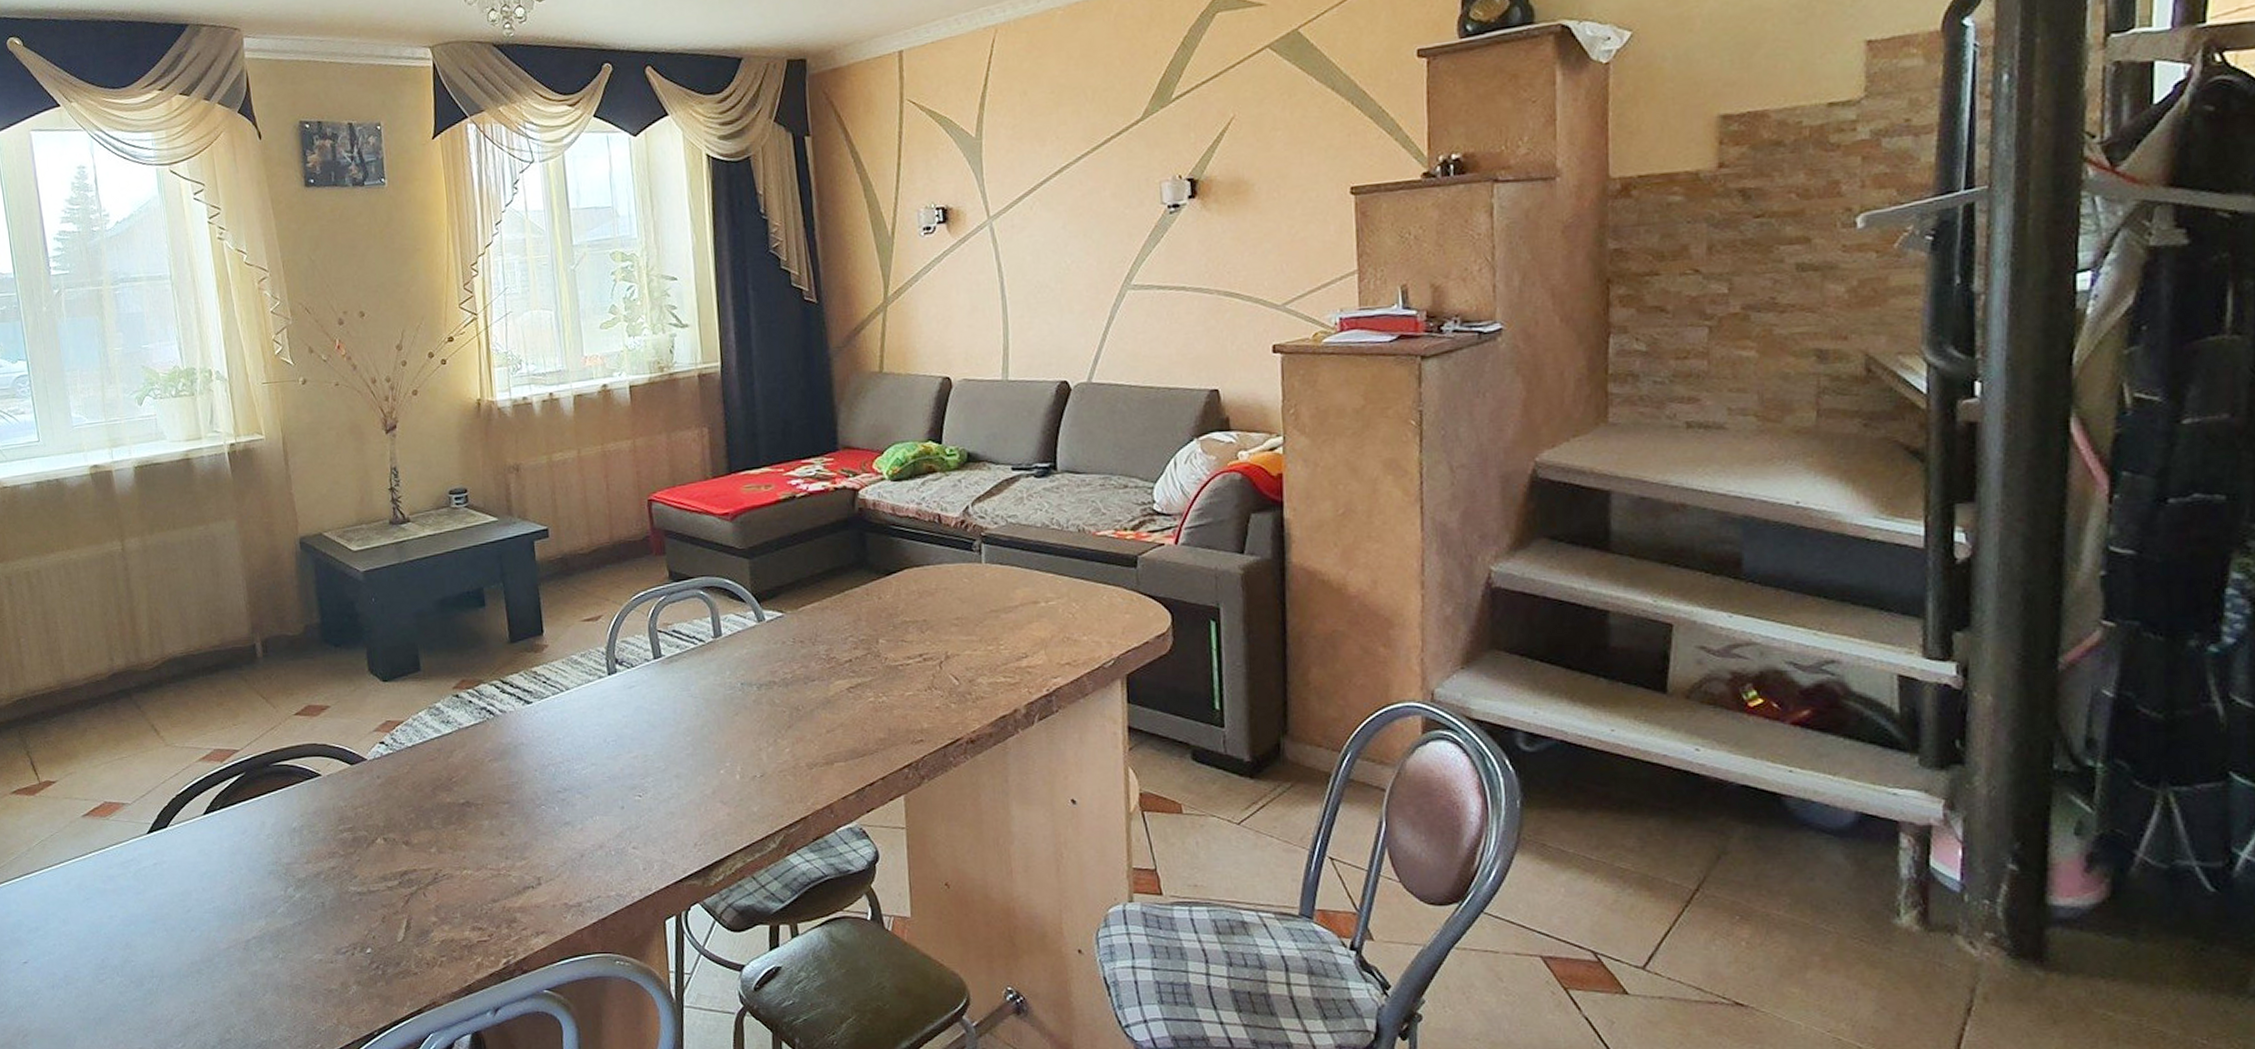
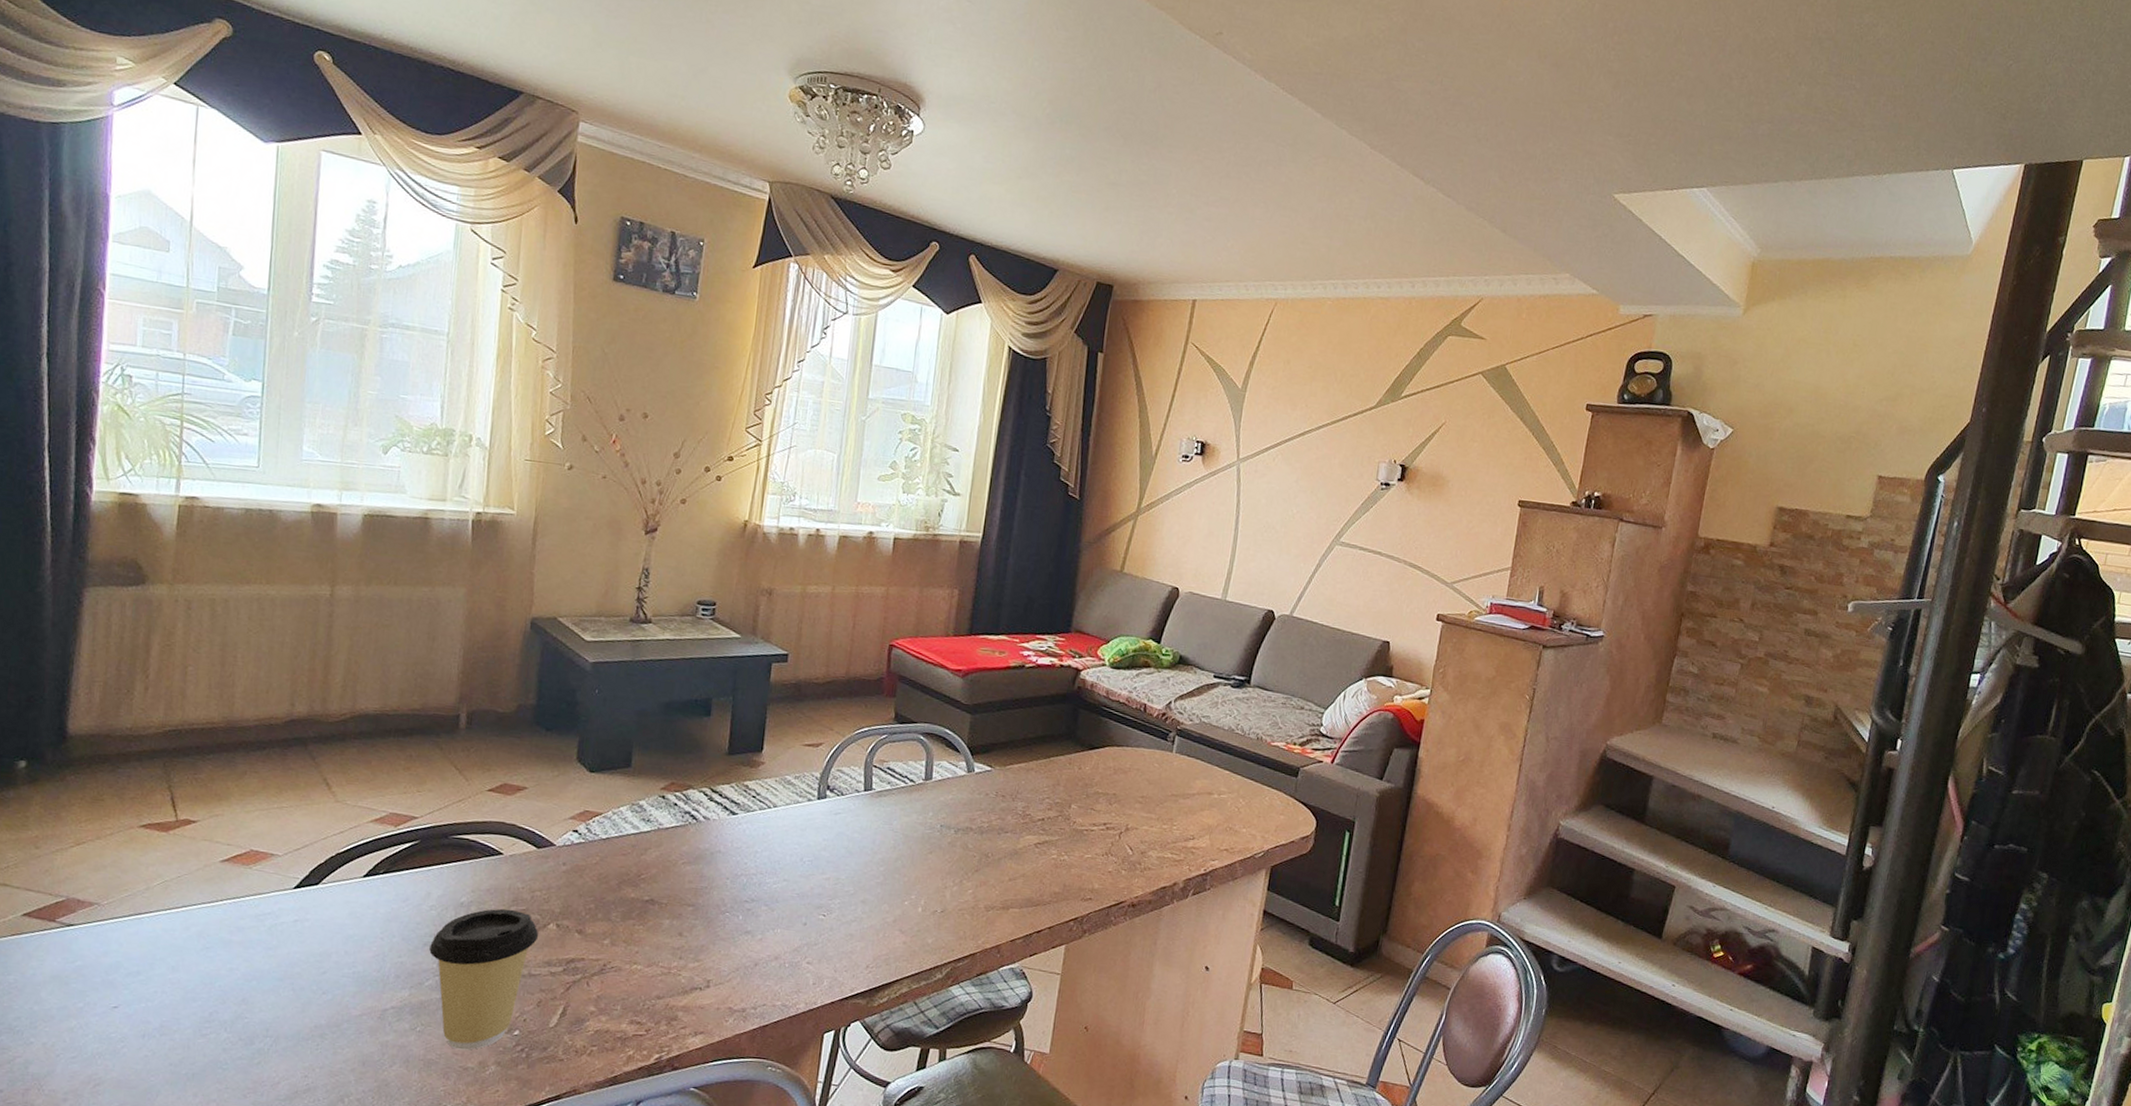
coffee cup: none [274,828,370,973] -> present [429,908,539,1050]

